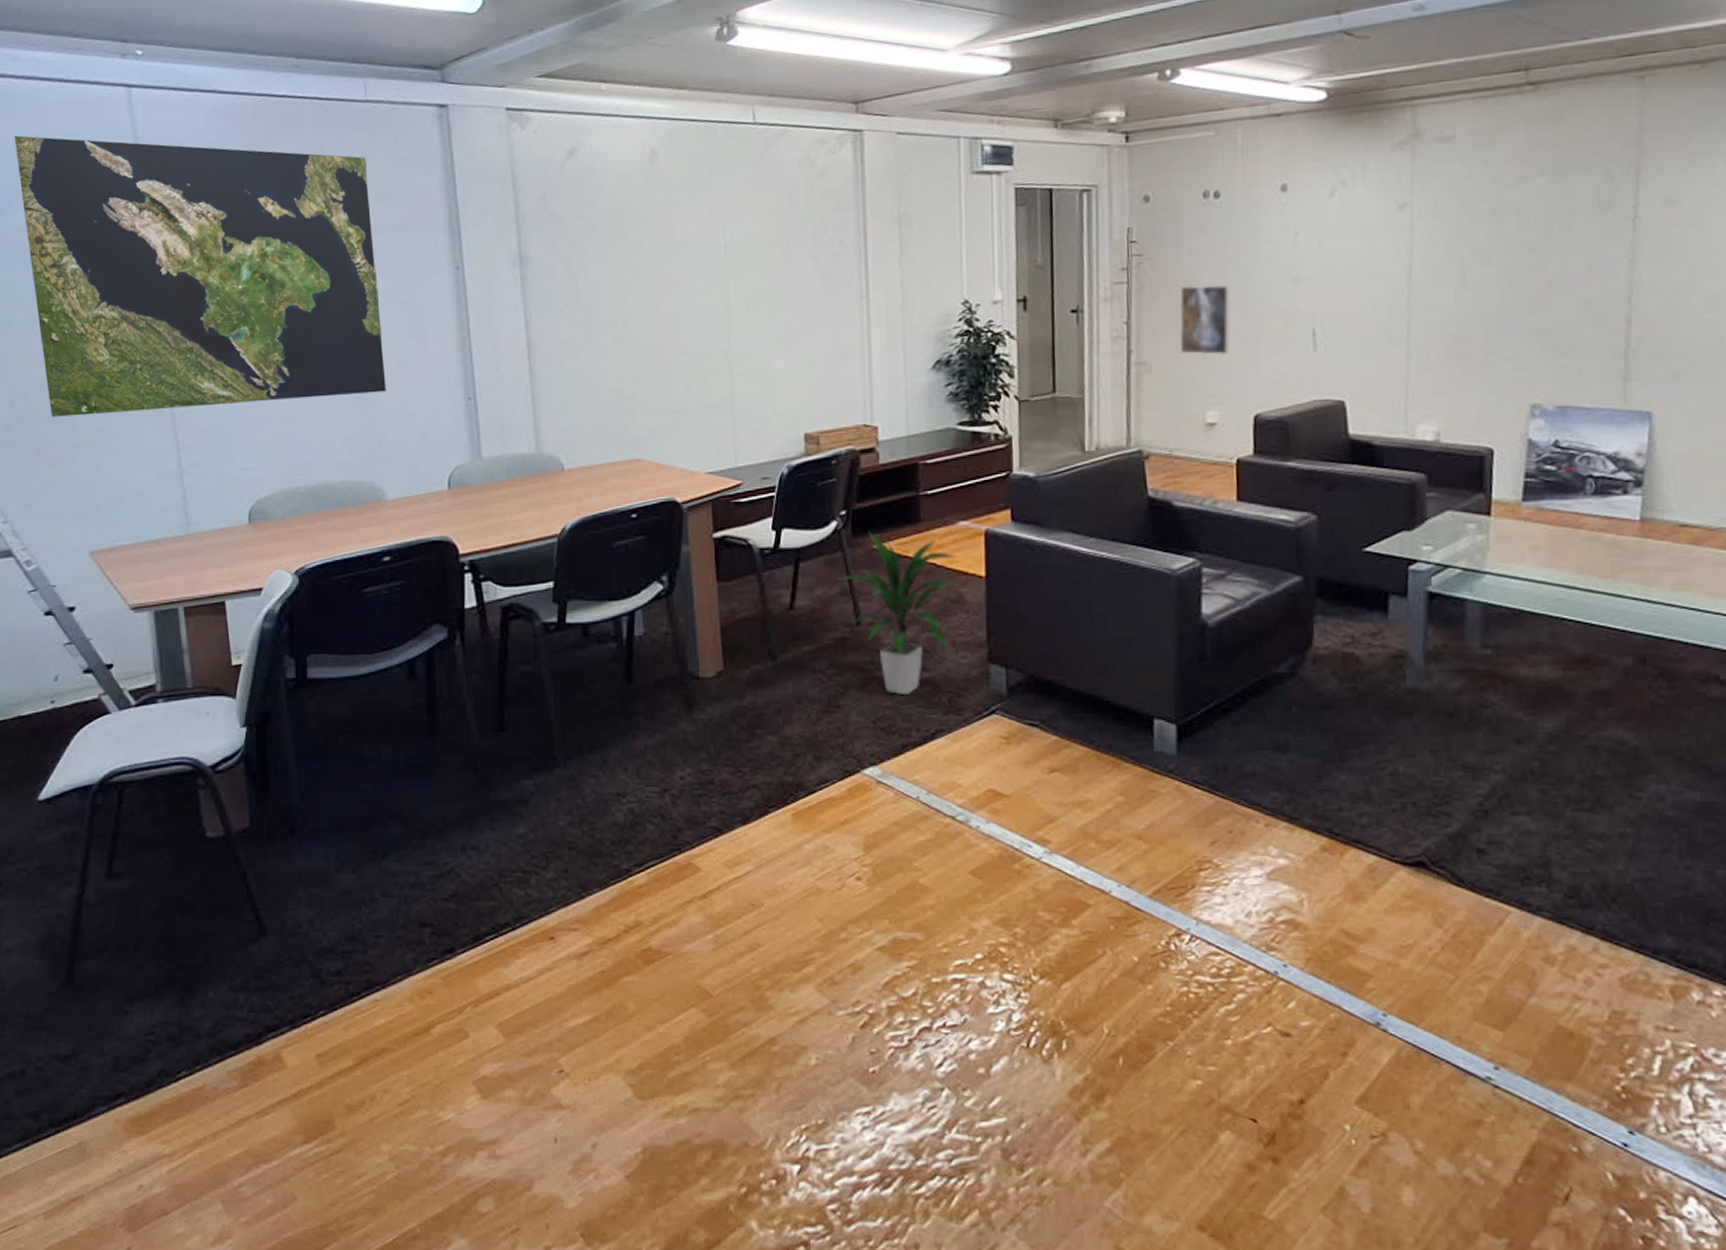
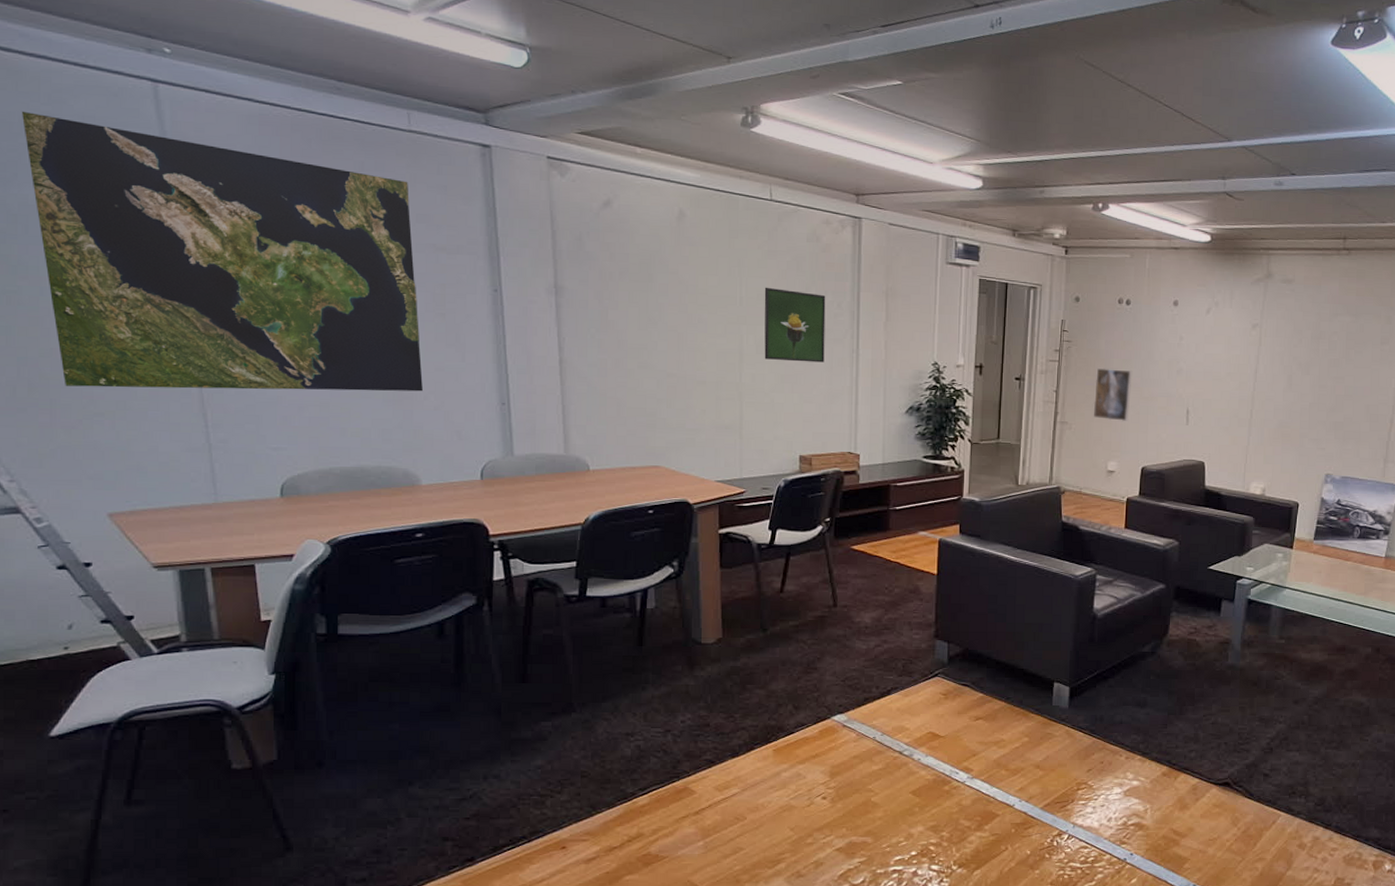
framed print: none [752,228,828,318] -> present [764,287,826,363]
indoor plant: present [837,533,959,696] -> none [820,536,916,661]

